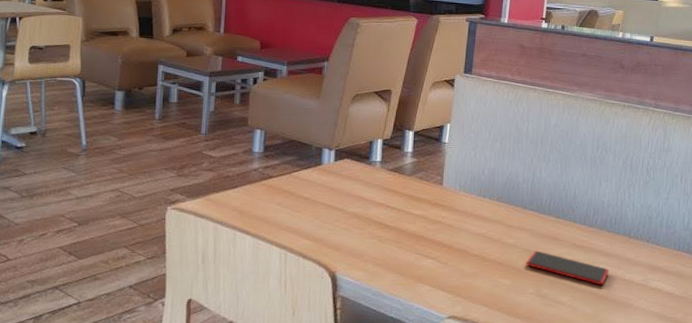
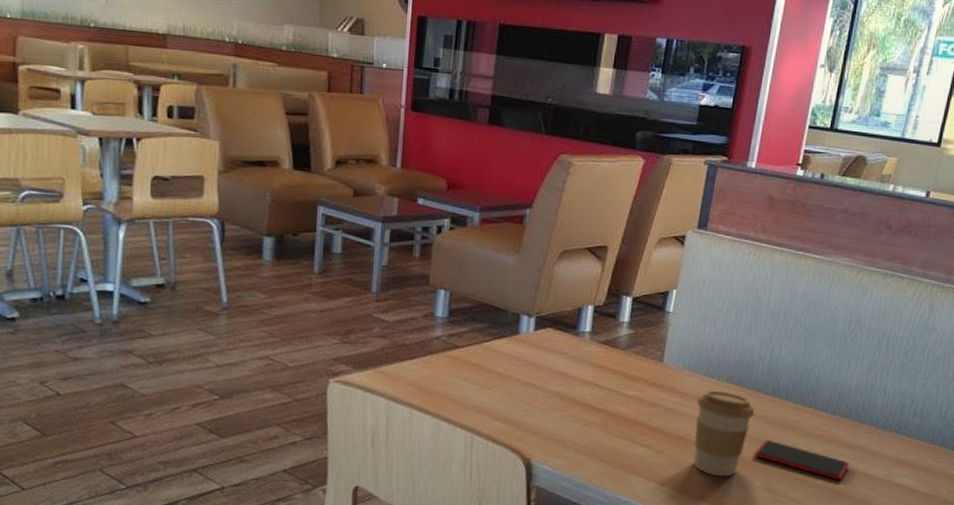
coffee cup: none [473,208,524,285] -> present [693,390,755,477]

